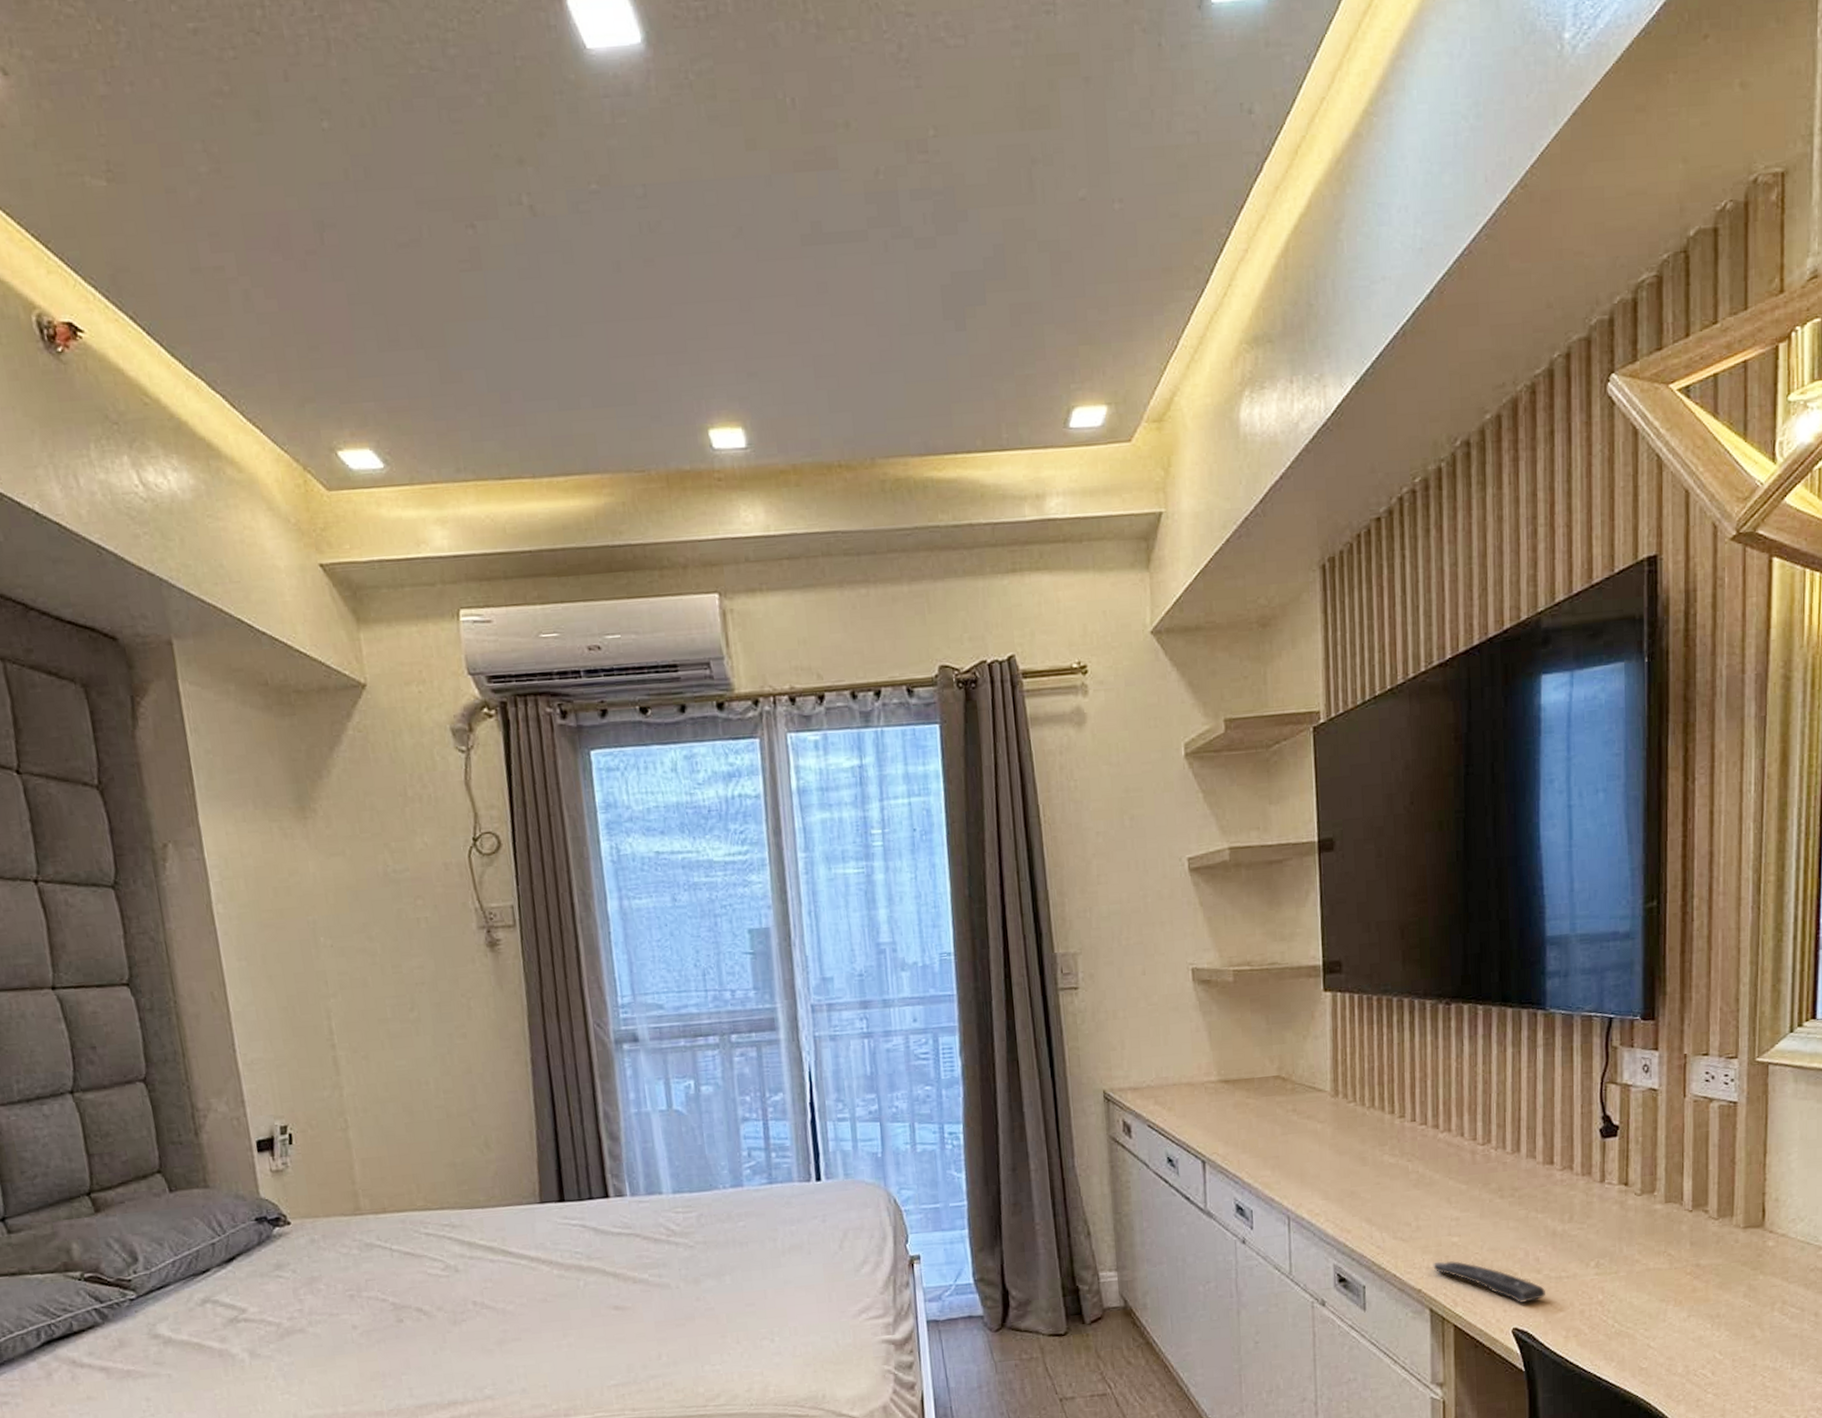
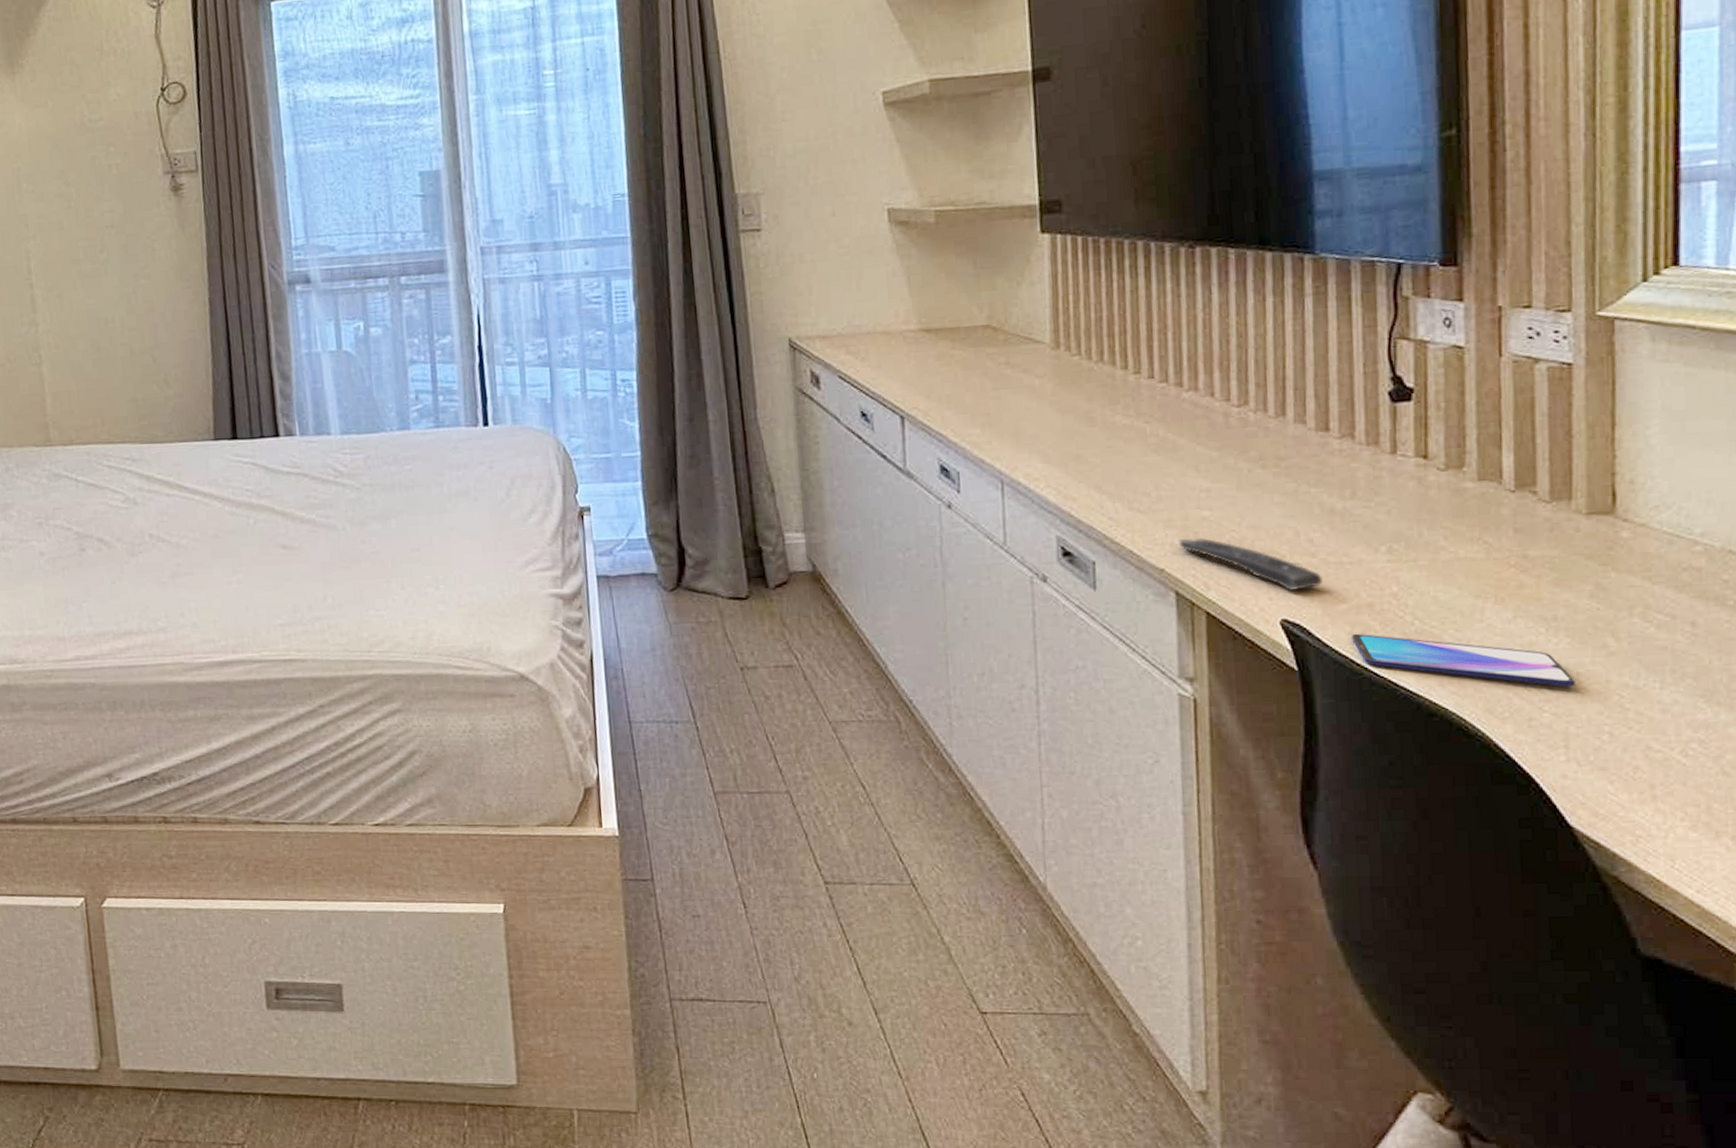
smartphone: none [1567,1336,1731,1372] -> present [1352,633,1575,687]

